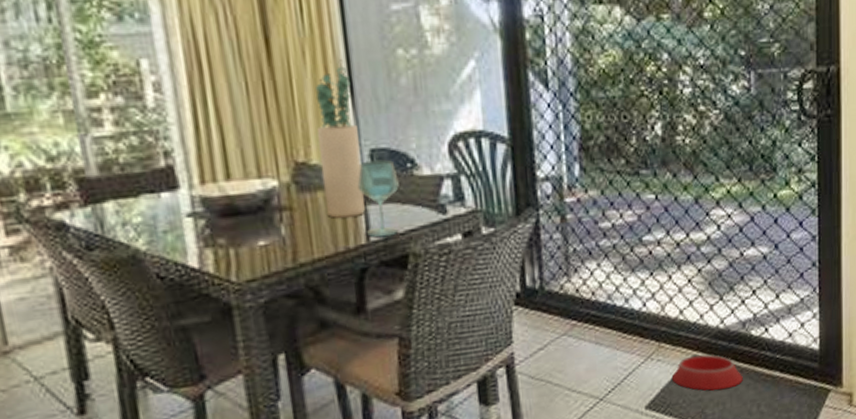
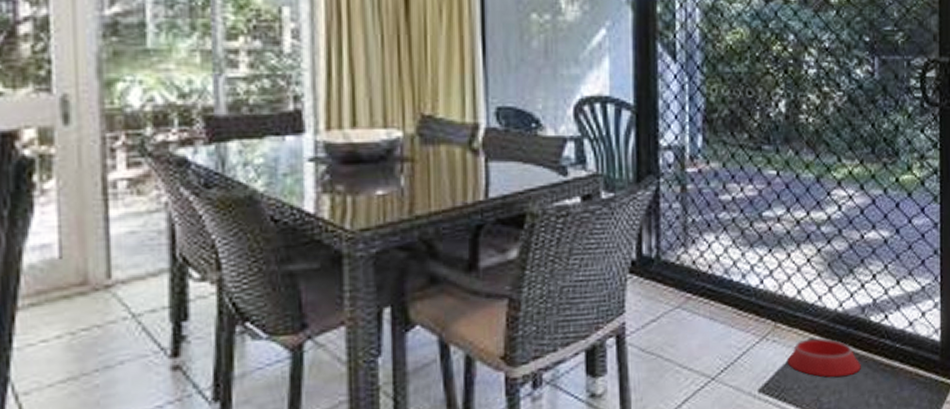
vase: present [316,59,365,219] -> none [445,20,487,174]
wine glass: present [357,159,399,238] -> none [481,118,522,195]

